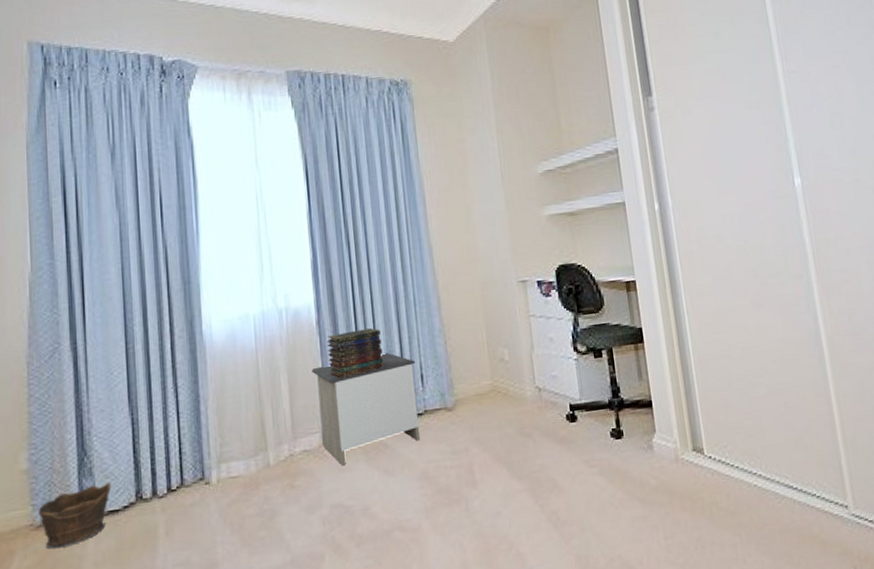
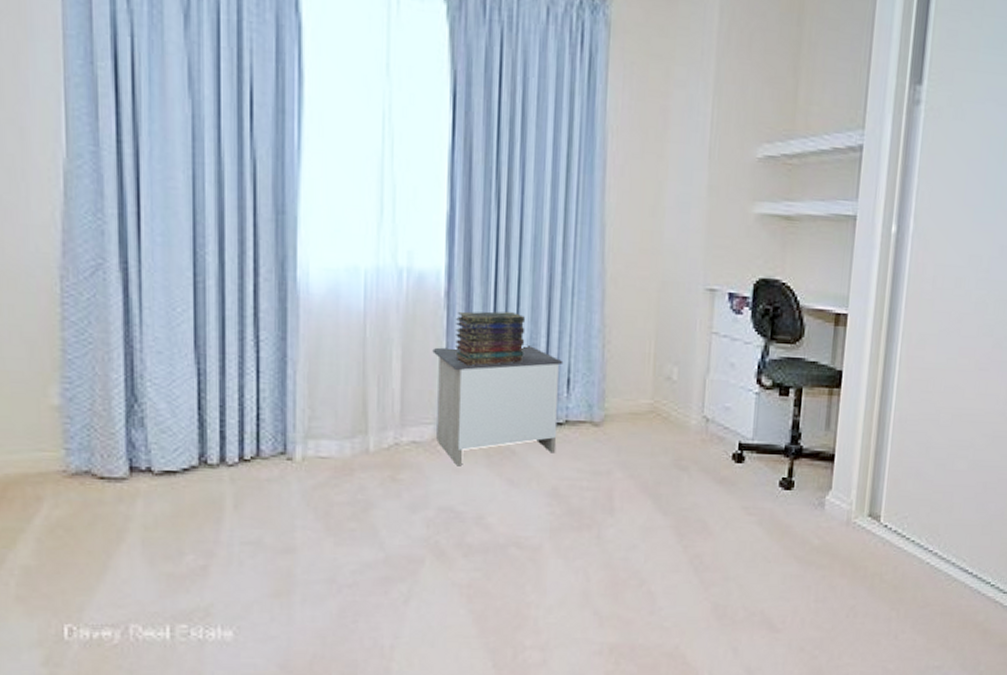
clay pot: present [38,482,112,549] -> none [73,438,169,503]

